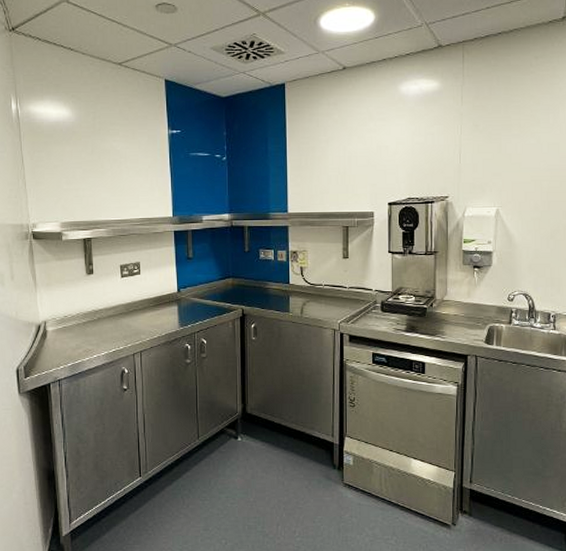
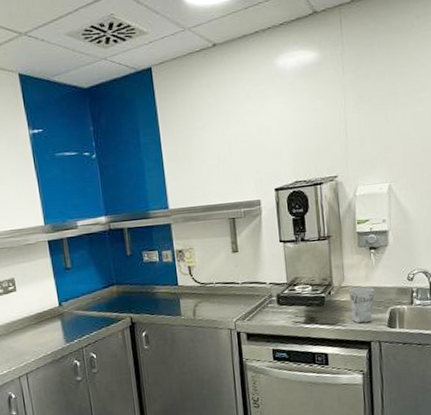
cup: none [450,302,475,337] -> present [348,287,375,324]

